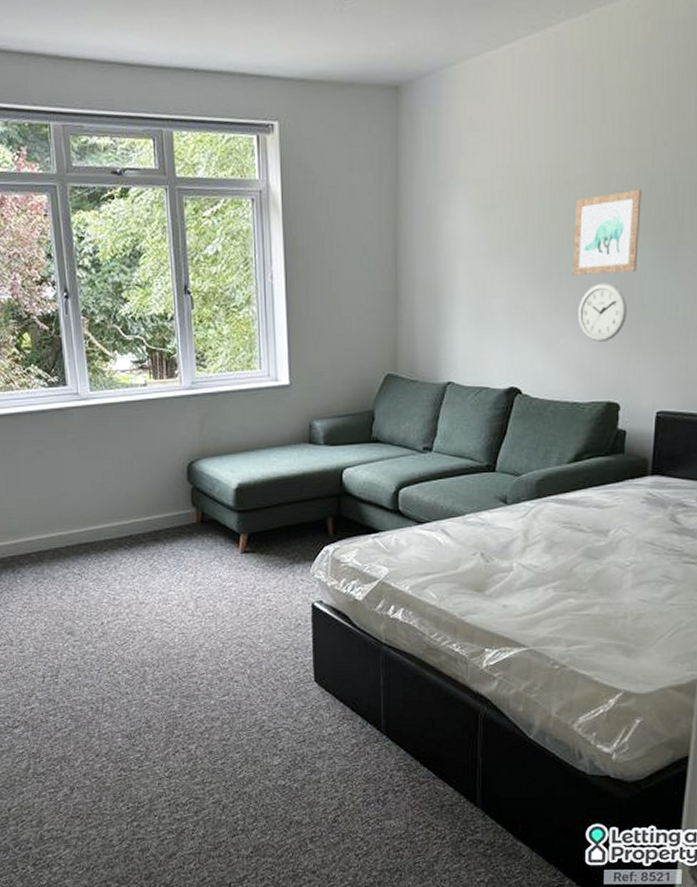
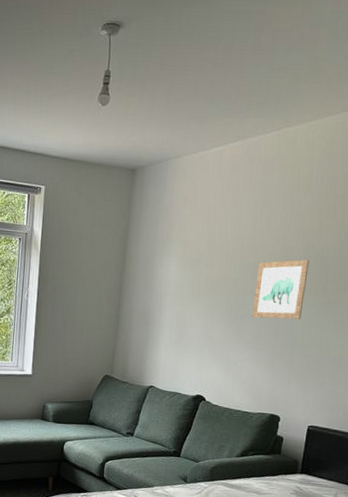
wall clock: present [578,282,627,342] -> none [253,325,292,369]

